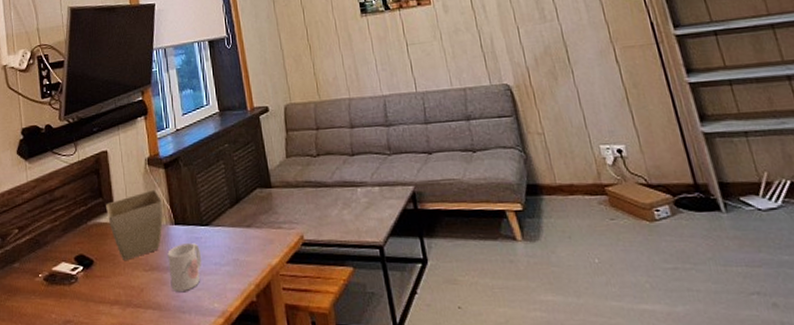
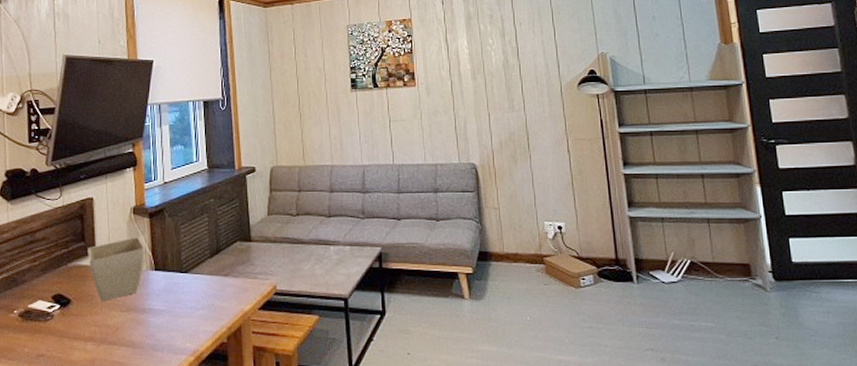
mug: present [167,243,201,293] -> none [145,288,178,333]

